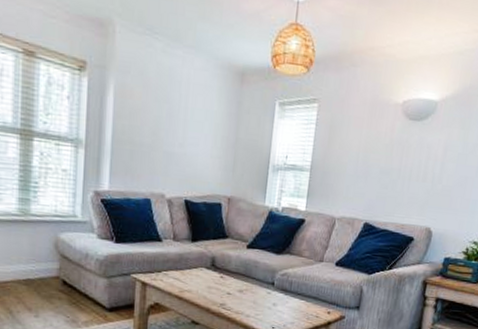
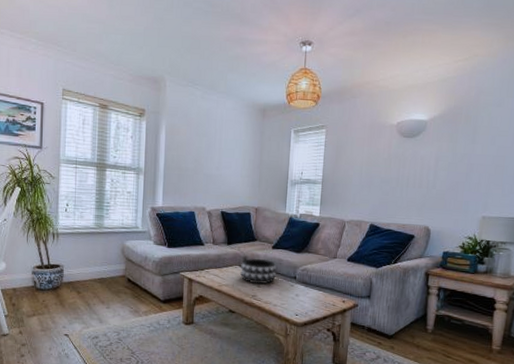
decorative bowl: none [205,259,251,290] -> present [239,259,276,284]

